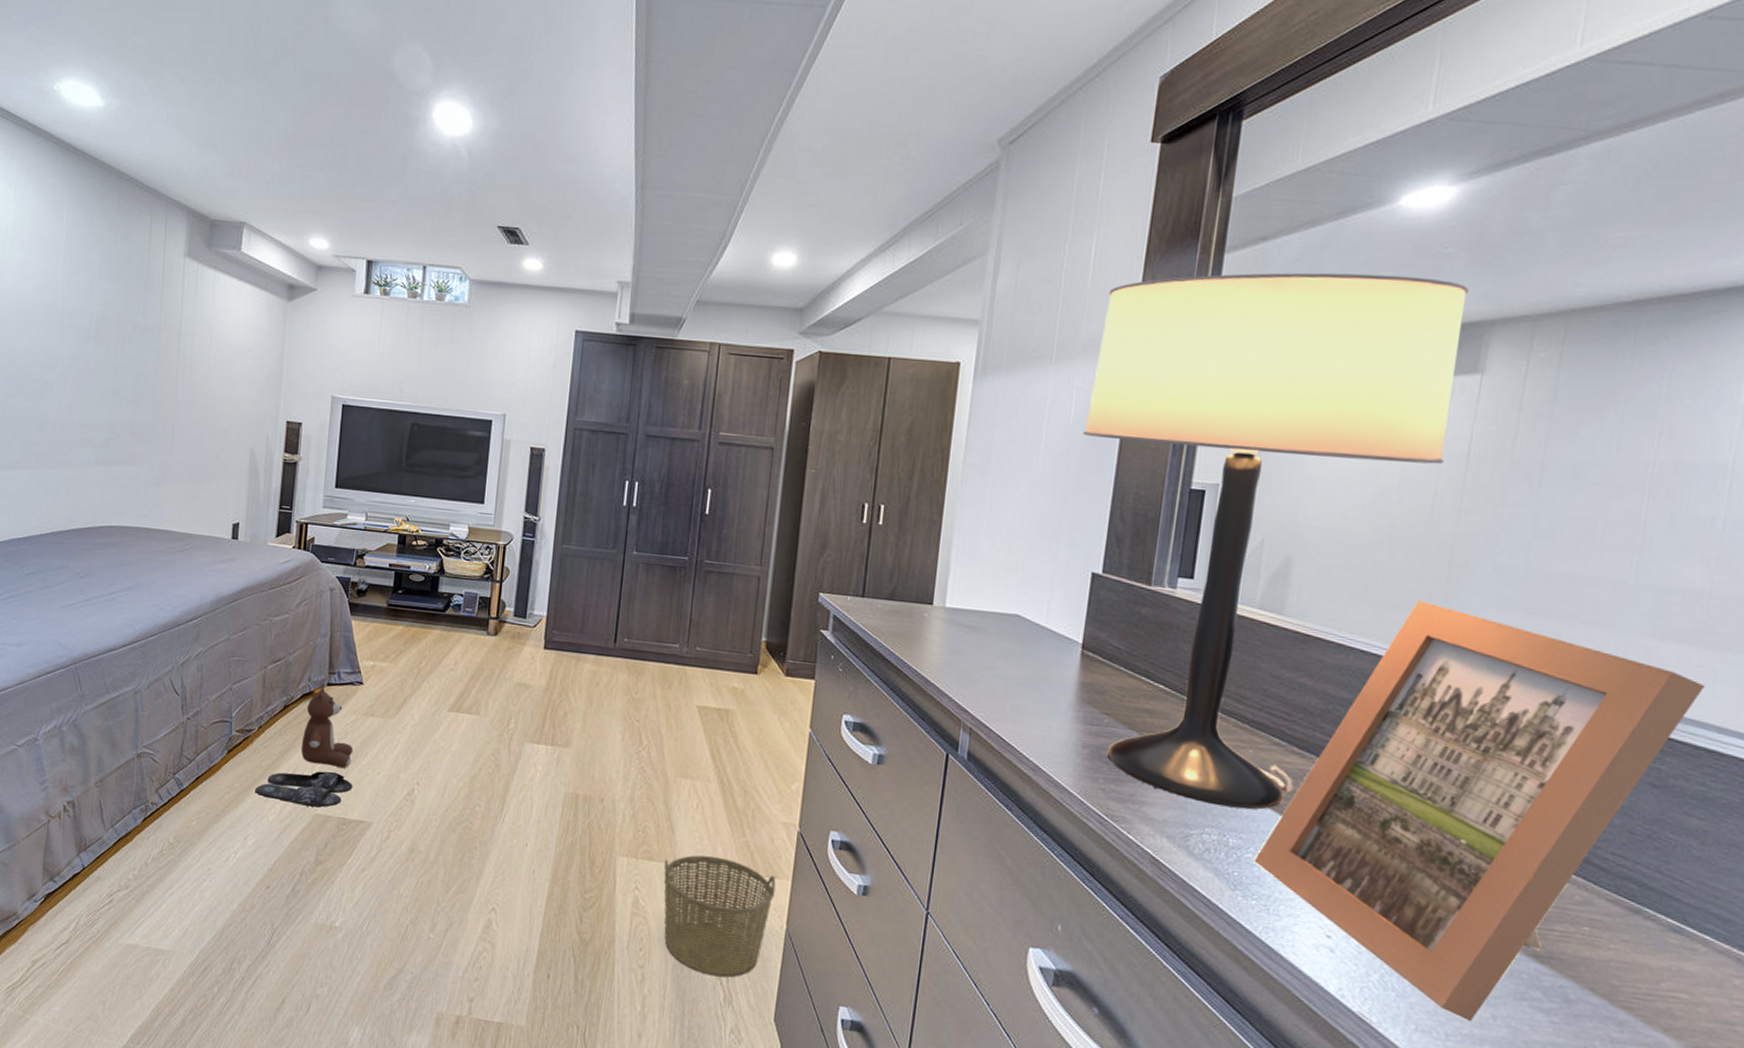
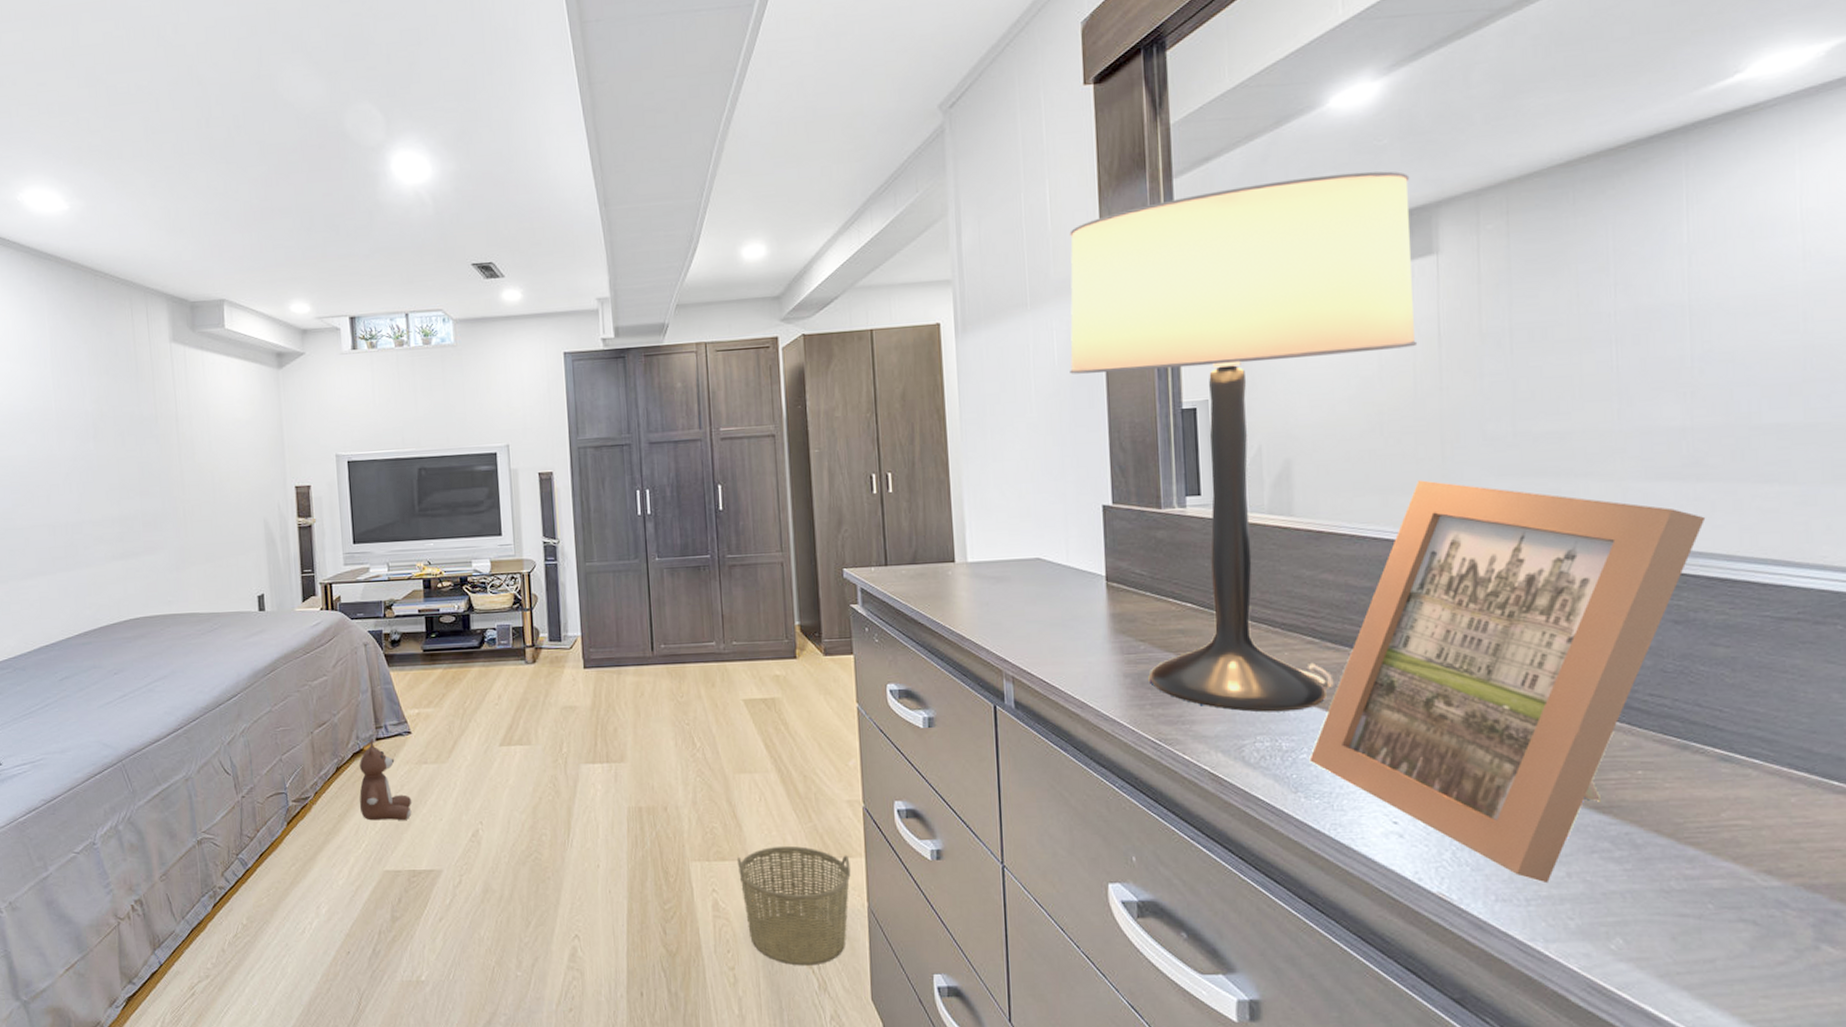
slippers: present [255,771,352,808] -> none [320,826,417,865]

